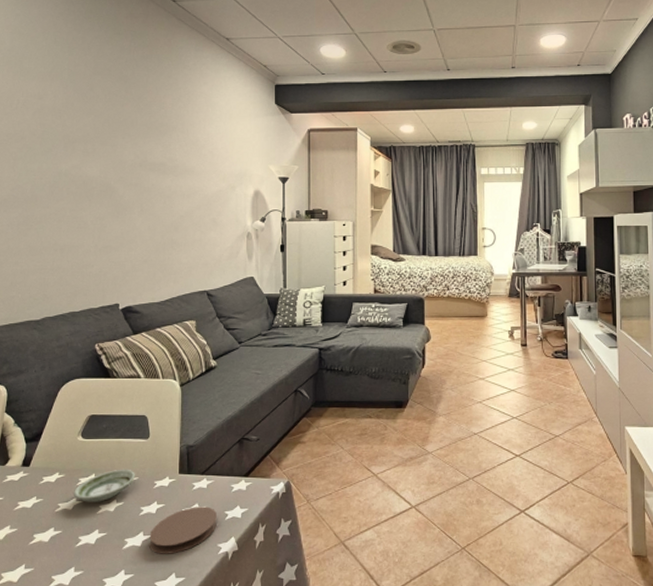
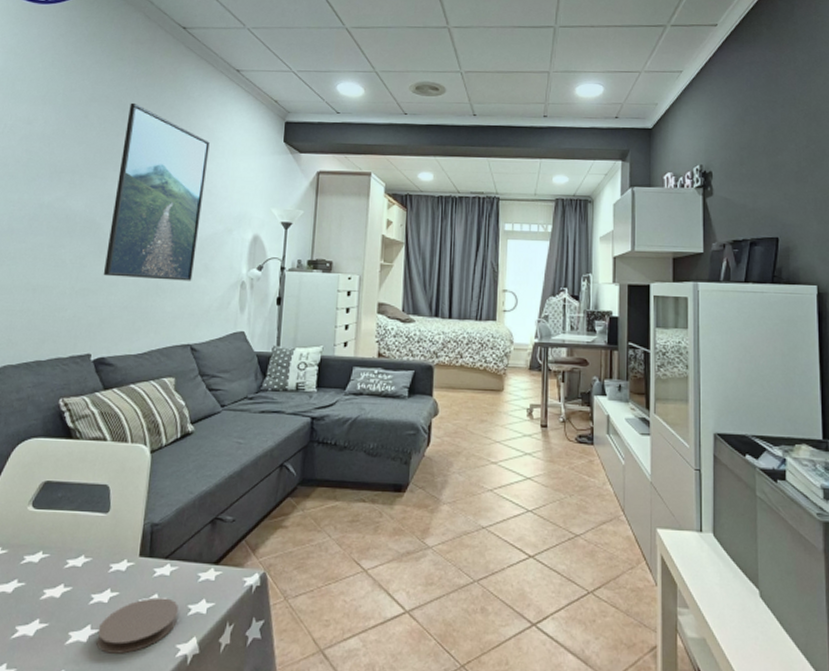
saucer: present [73,469,136,502] -> none [15,547,90,586]
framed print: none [122,74,208,235] -> present [103,102,210,281]

